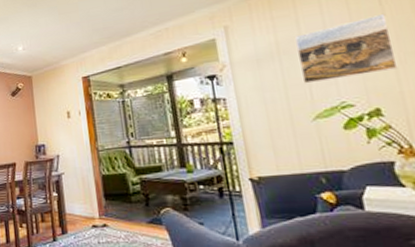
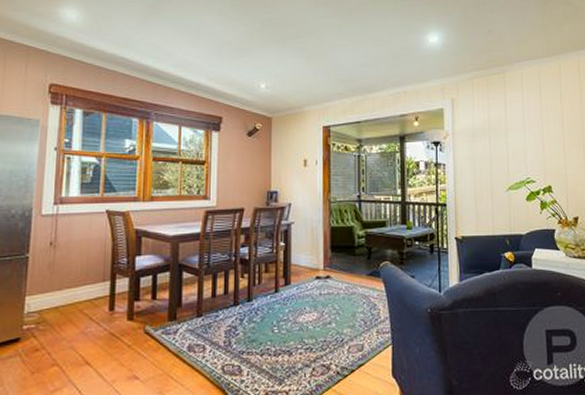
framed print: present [294,13,398,84] -> none [501,109,566,159]

